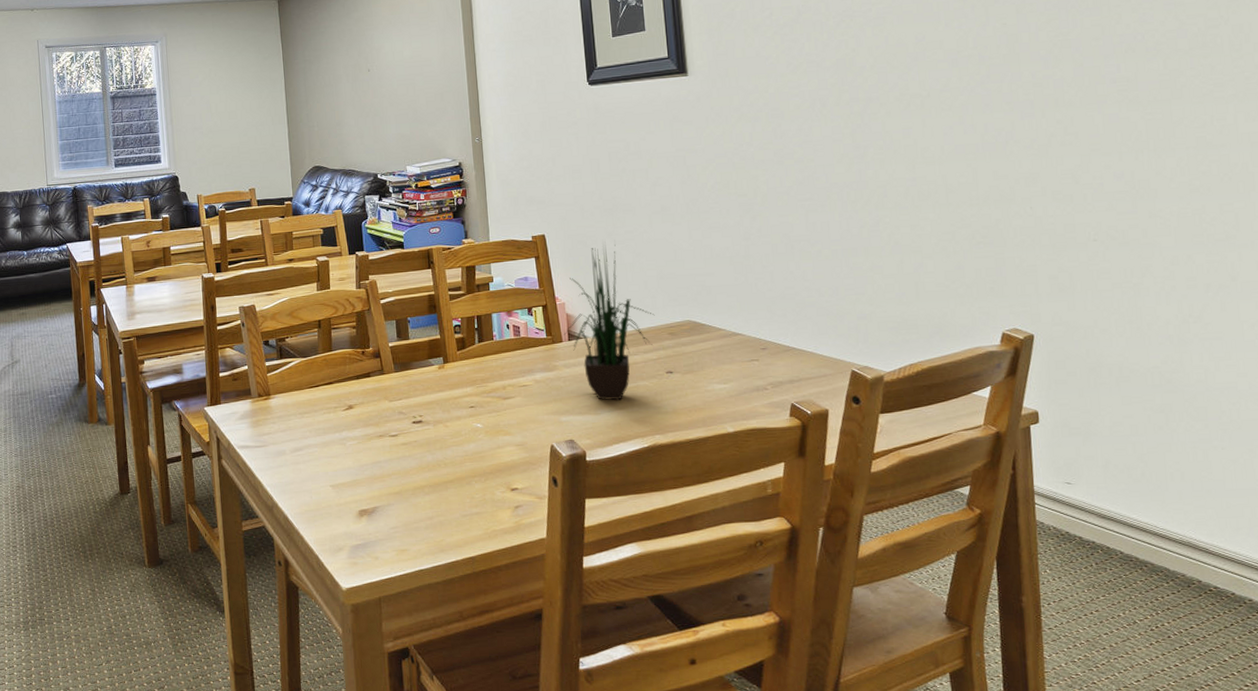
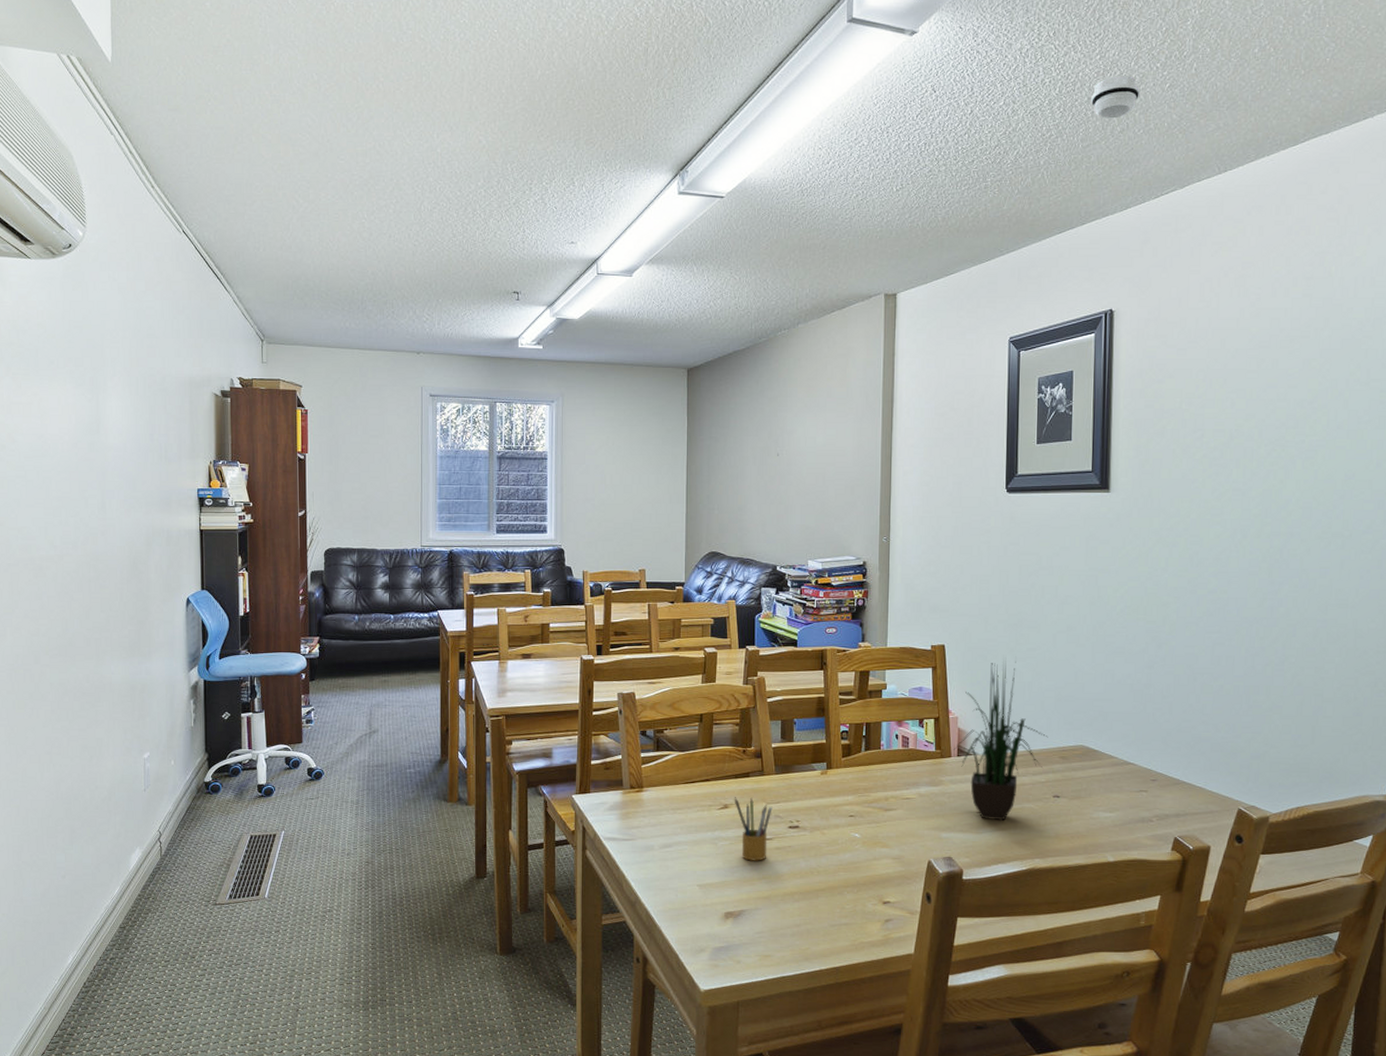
pencil box: none [357,396,395,458] -> present [734,797,773,861]

